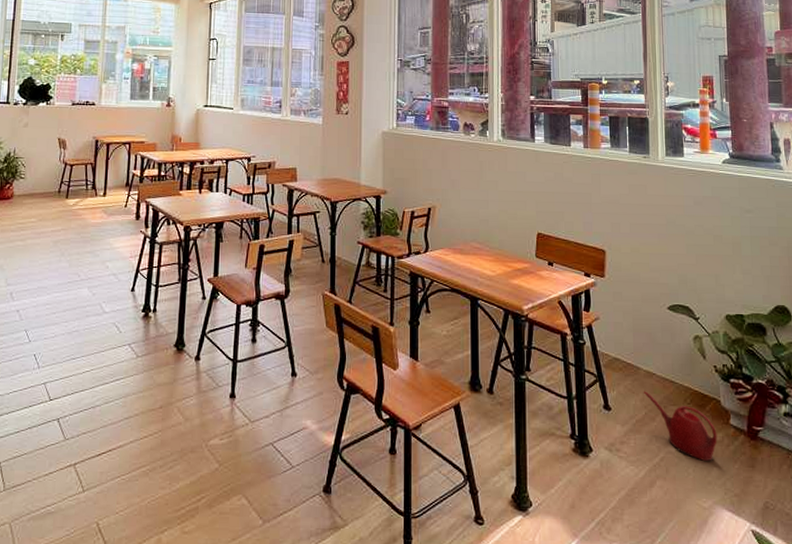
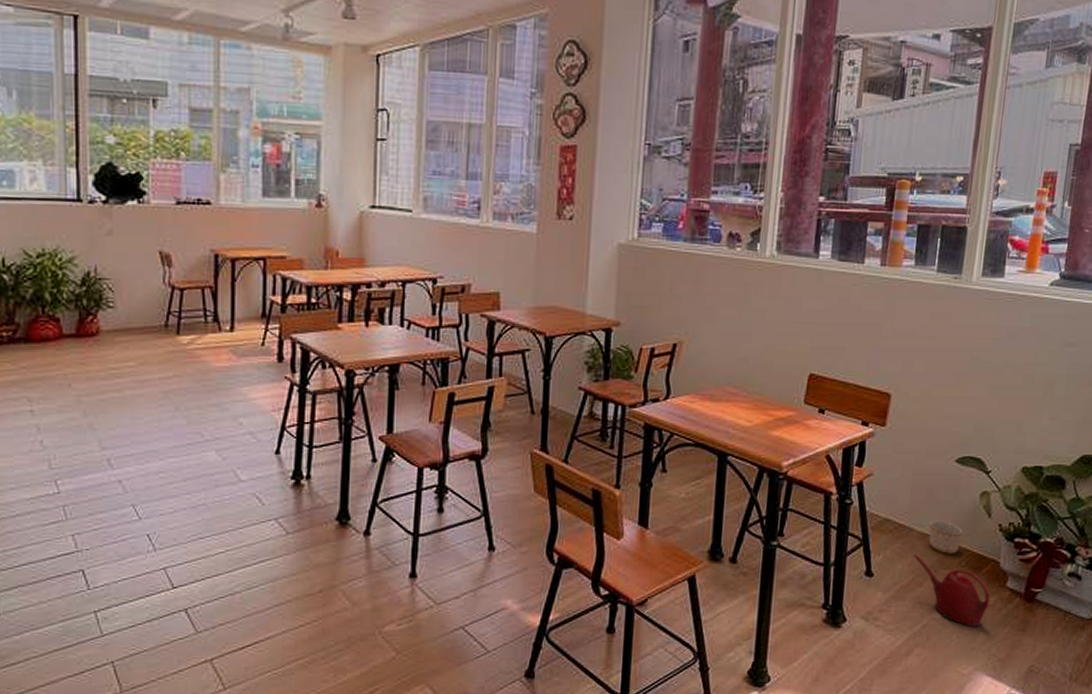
planter: none [654,361,684,392] -> present [929,520,963,554]

